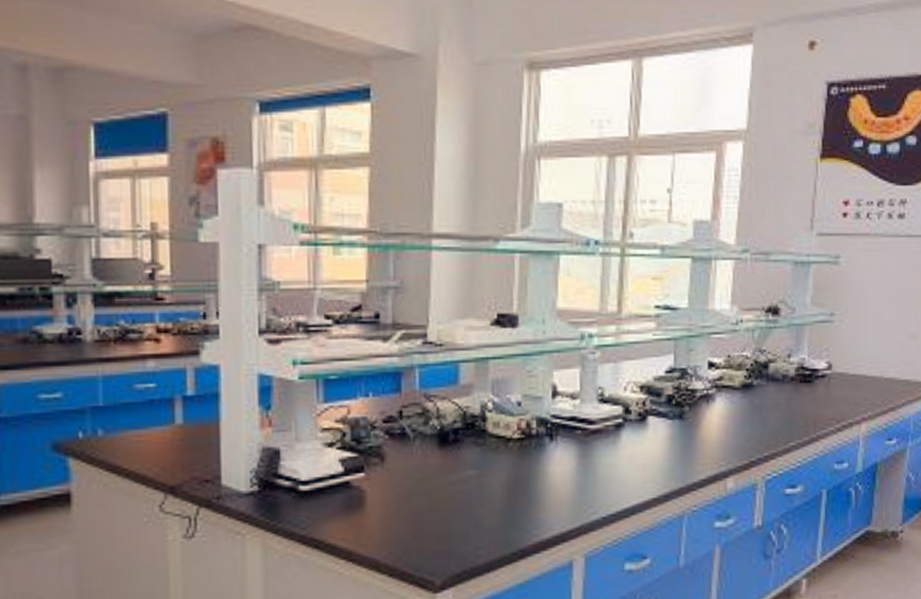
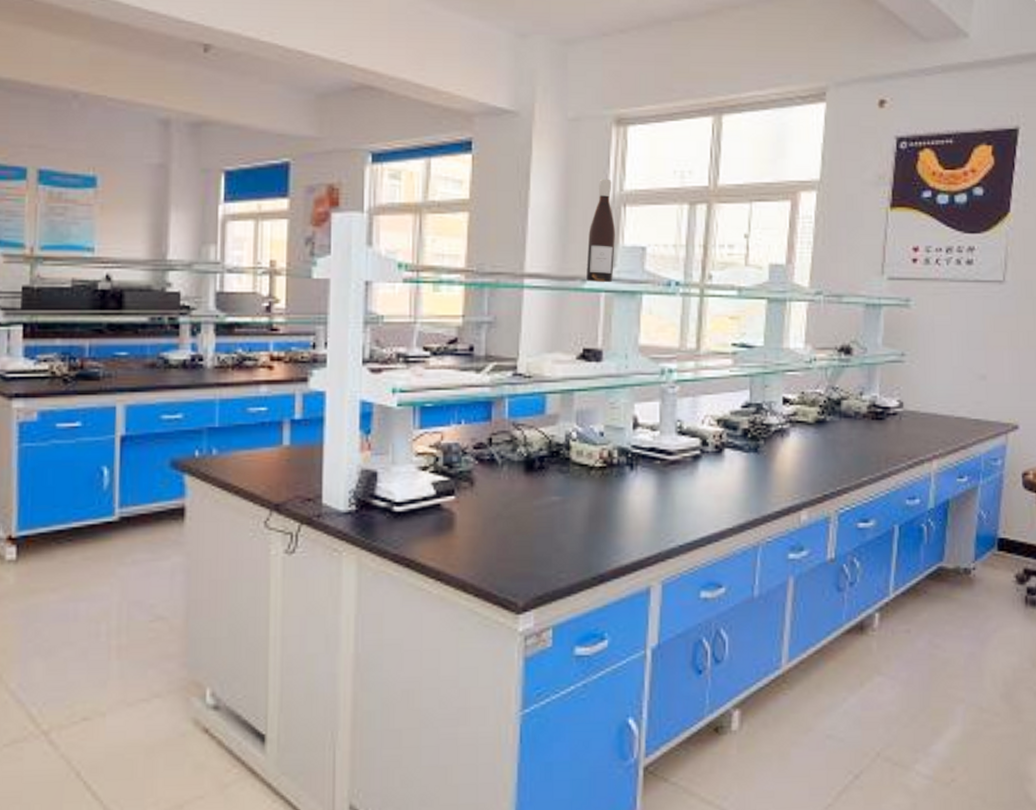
bottle: none [498,129,530,243] -> present [585,179,616,283]

